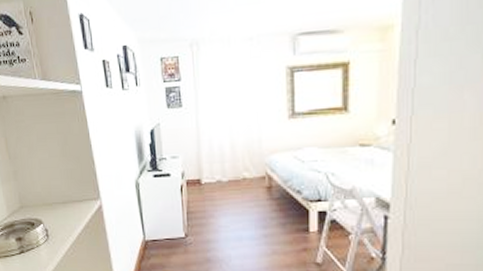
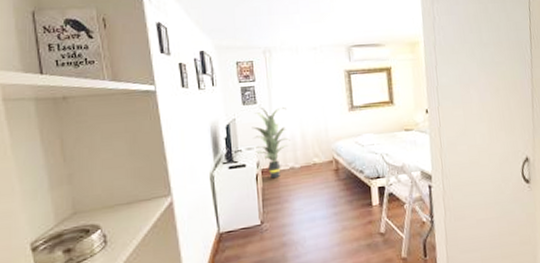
indoor plant: none [177,109,218,191] -> present [252,106,290,179]

